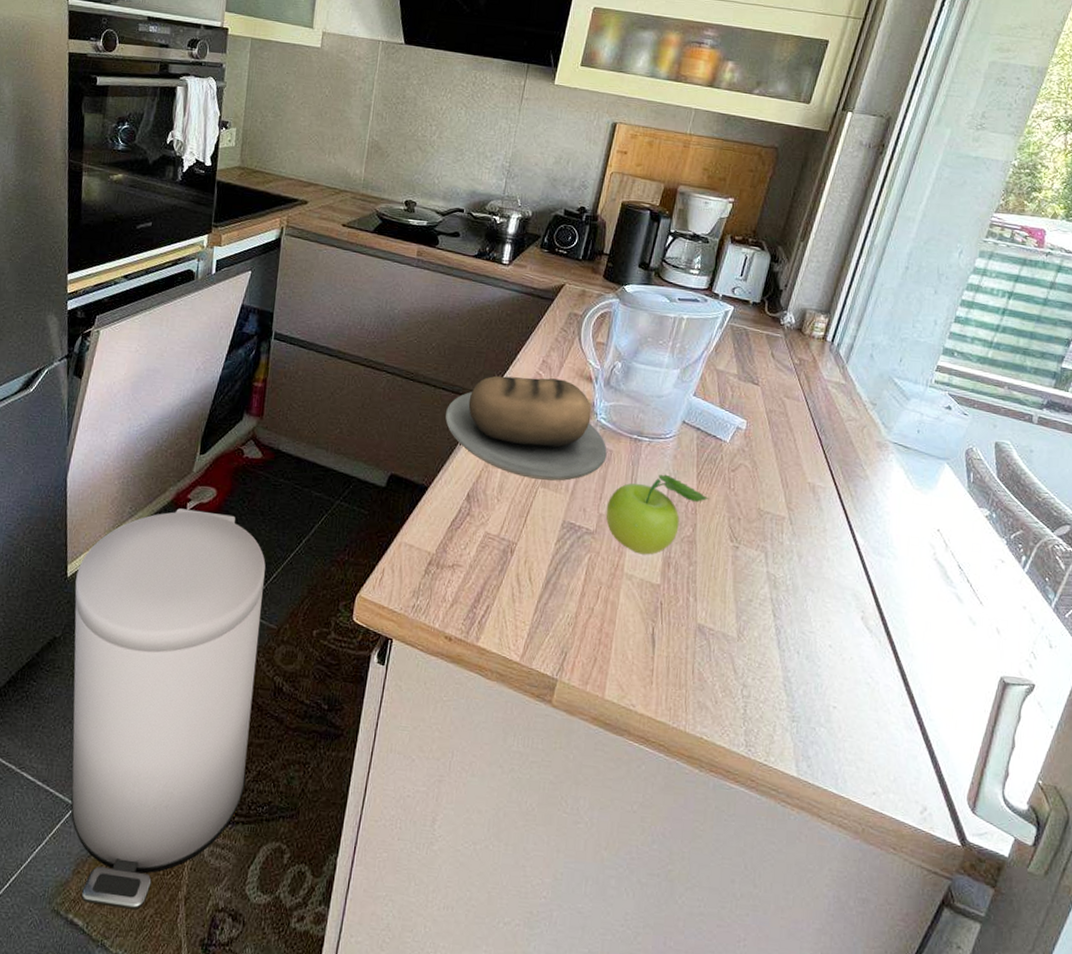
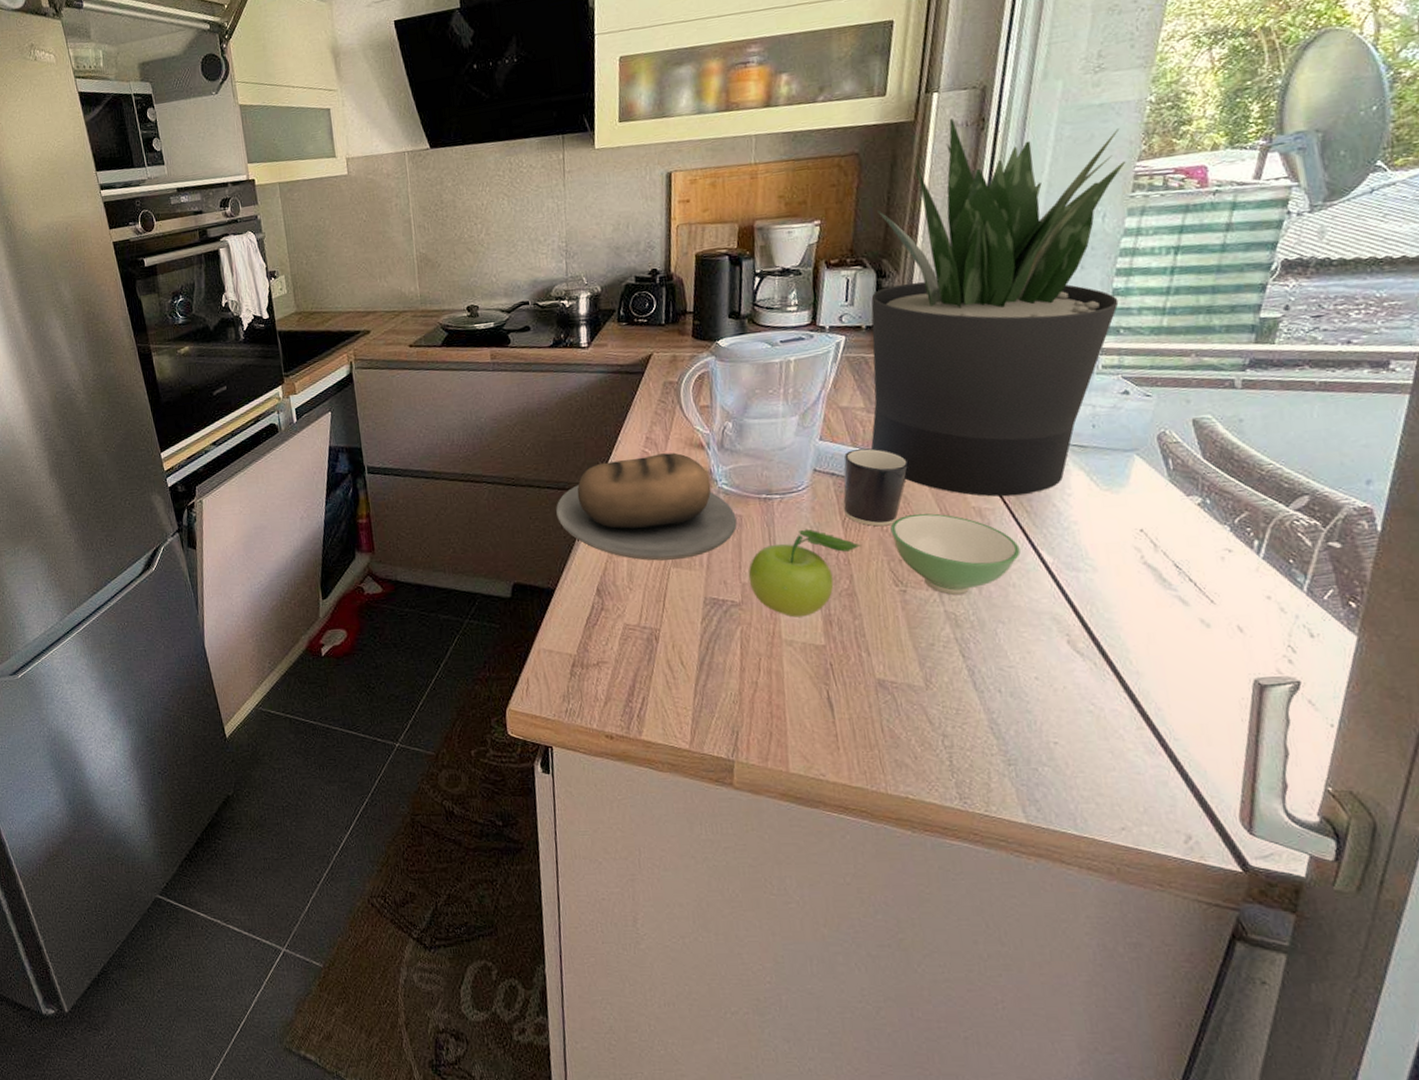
pedal bin: present [70,508,266,911] -> none [234,652,438,1041]
mug: none [701,410,764,485] -> present [843,448,909,527]
planter: none [736,138,987,481] -> present [871,119,1126,497]
bowl: none [736,479,840,560] -> present [890,513,1021,596]

